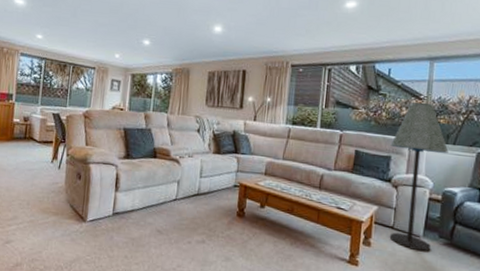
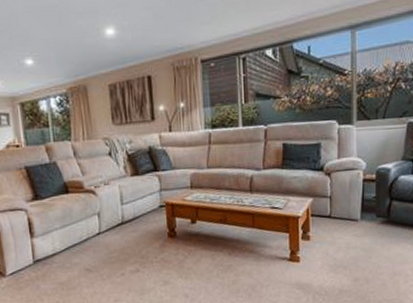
floor lamp: present [389,102,449,252] -> none [319,77,379,235]

